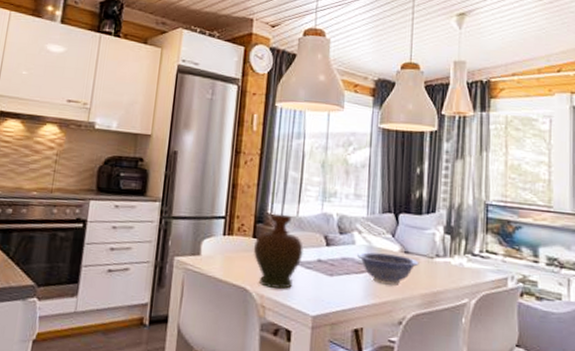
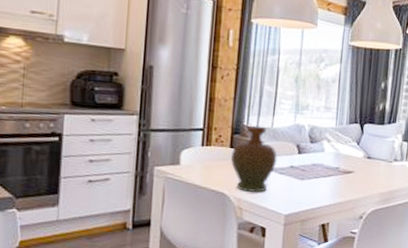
decorative bowl: present [357,252,419,286] -> none [326,158,380,186]

